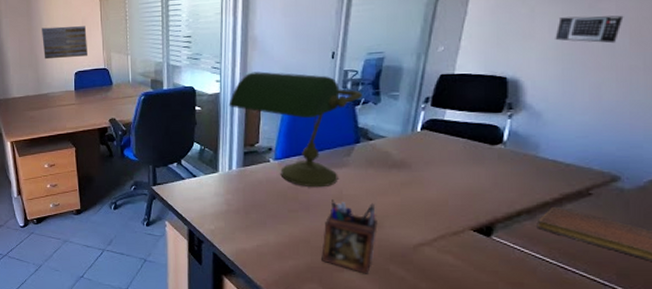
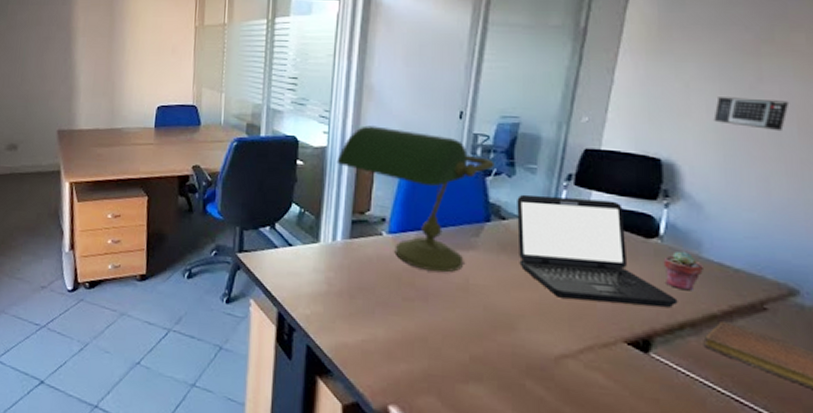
wall art: present [42,26,87,60] -> none [122,52,176,89]
desk organizer: present [321,199,378,274] -> none [441,289,511,390]
laptop: none [382,117,517,200] -> present [517,194,678,308]
potted succulent: none [506,153,539,185] -> present [663,250,703,291]

